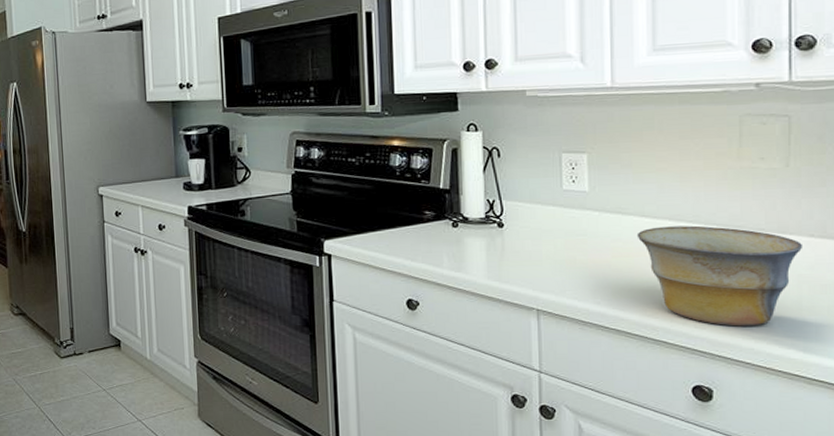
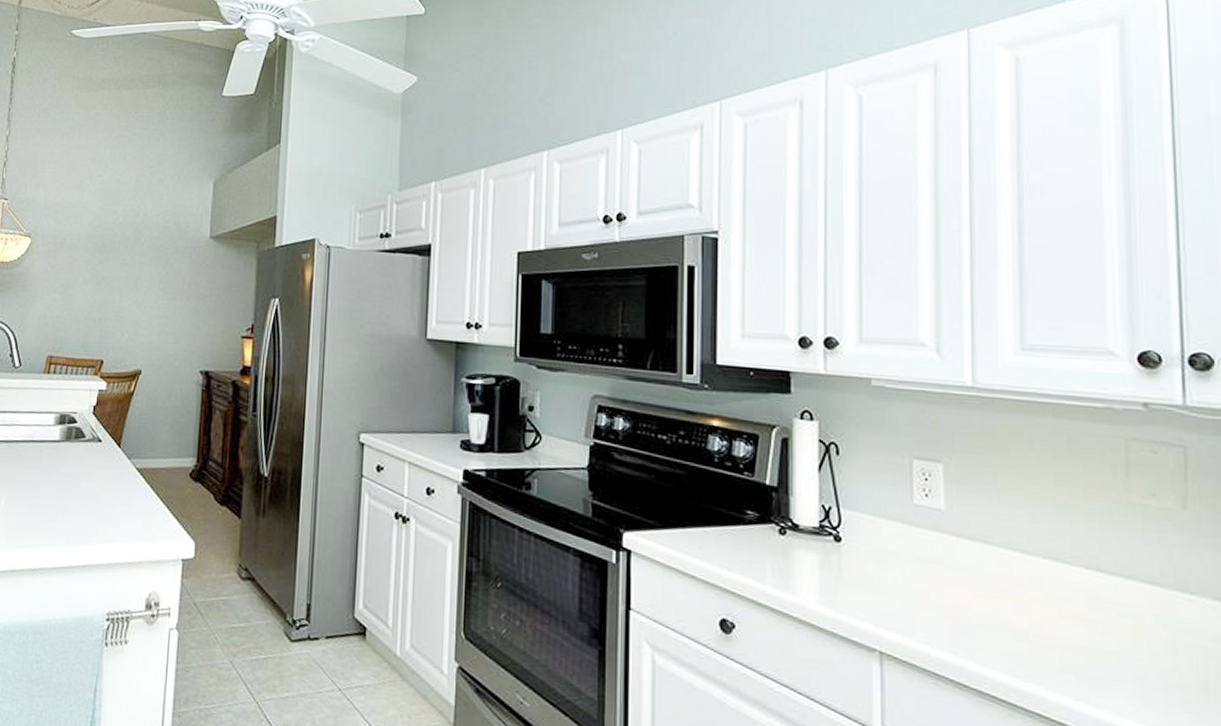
bowl: present [636,225,803,327] -> none [1003,564,1208,708]

